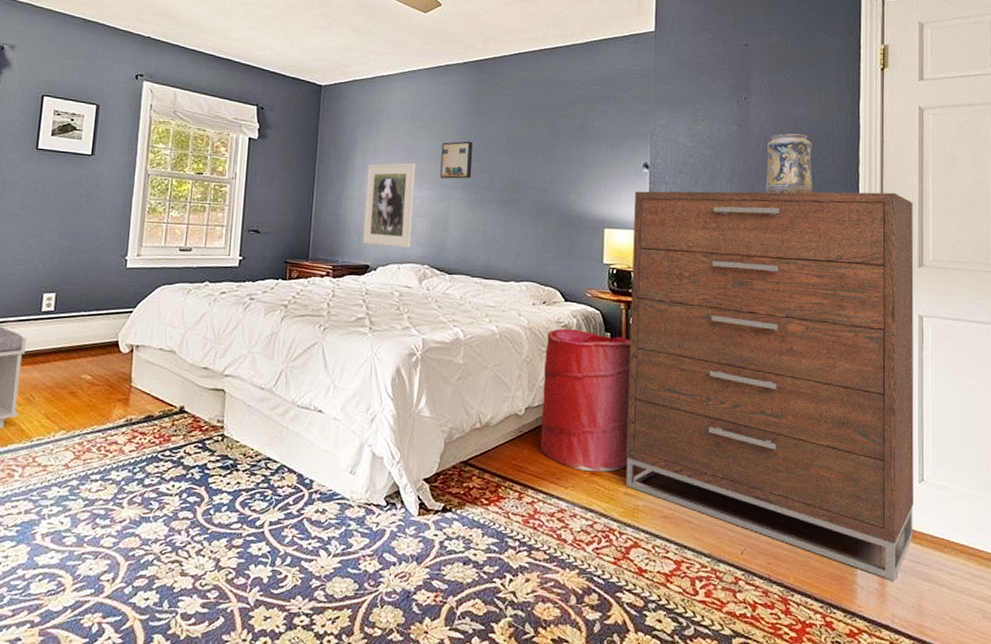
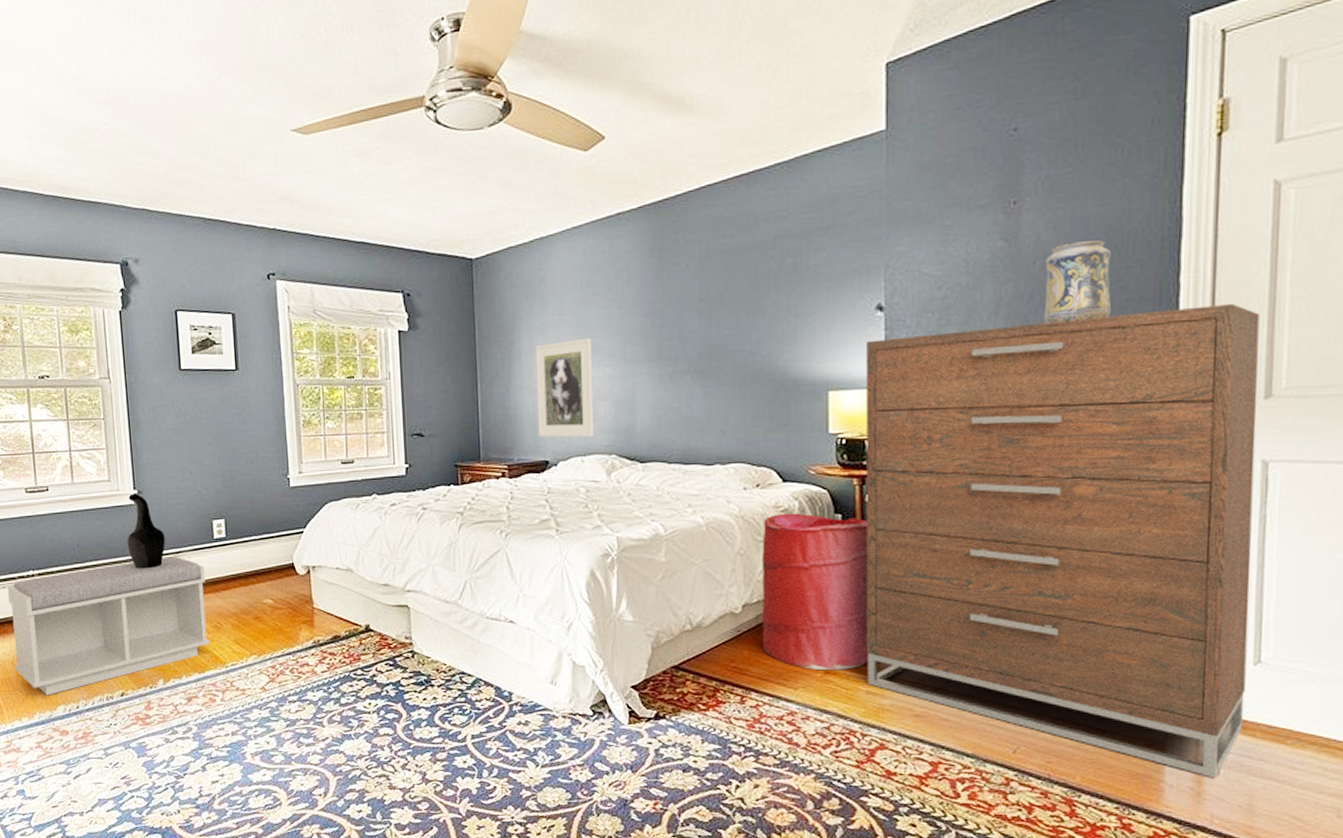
wall art: present [440,141,474,179] -> none [620,303,659,352]

